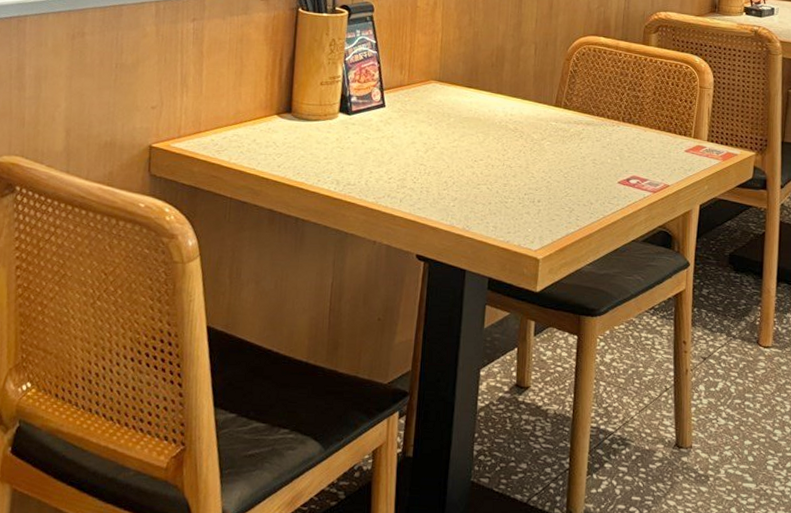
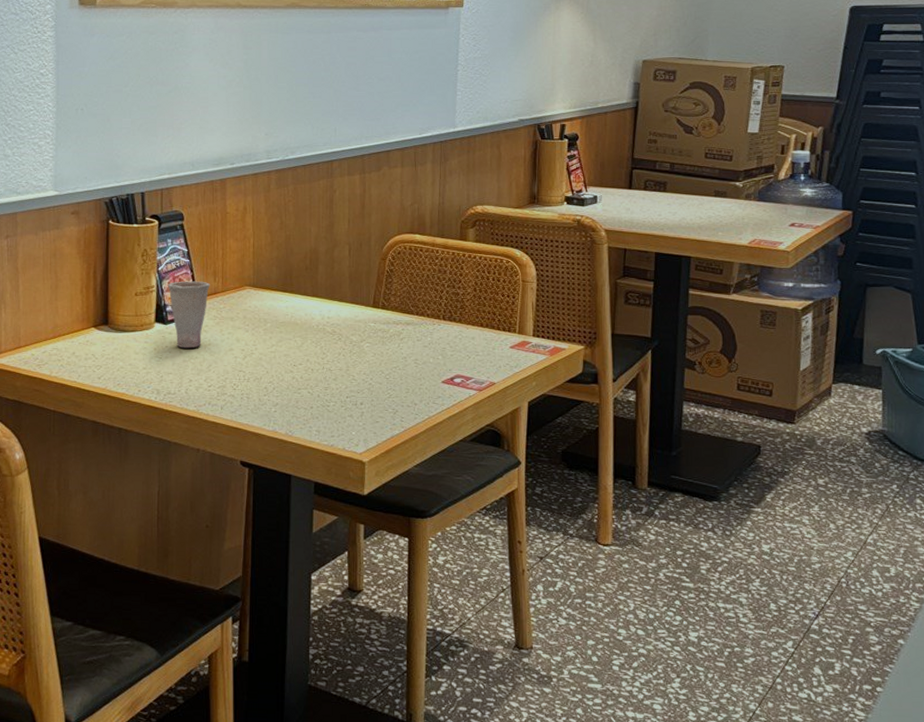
cup: none [353,72,396,140] -> present [167,281,210,349]

